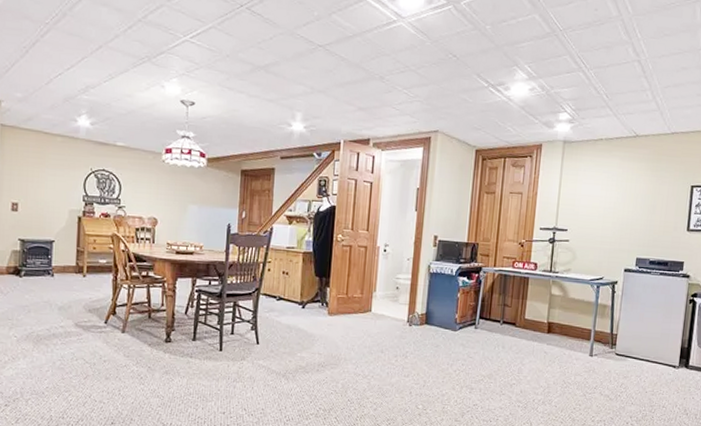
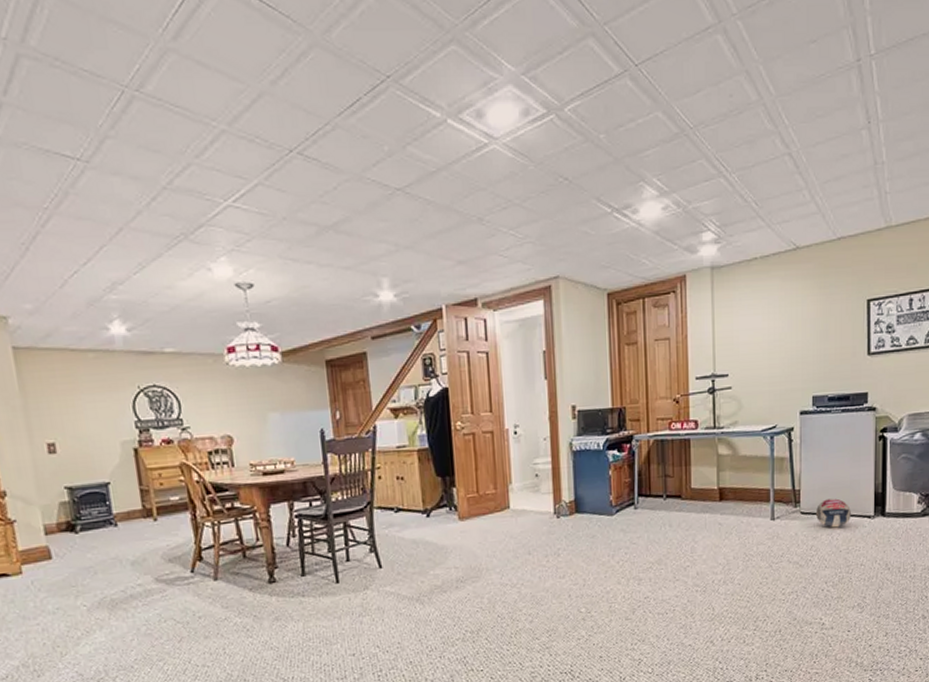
ball: none [628,346,659,372] -> present [815,498,851,528]

